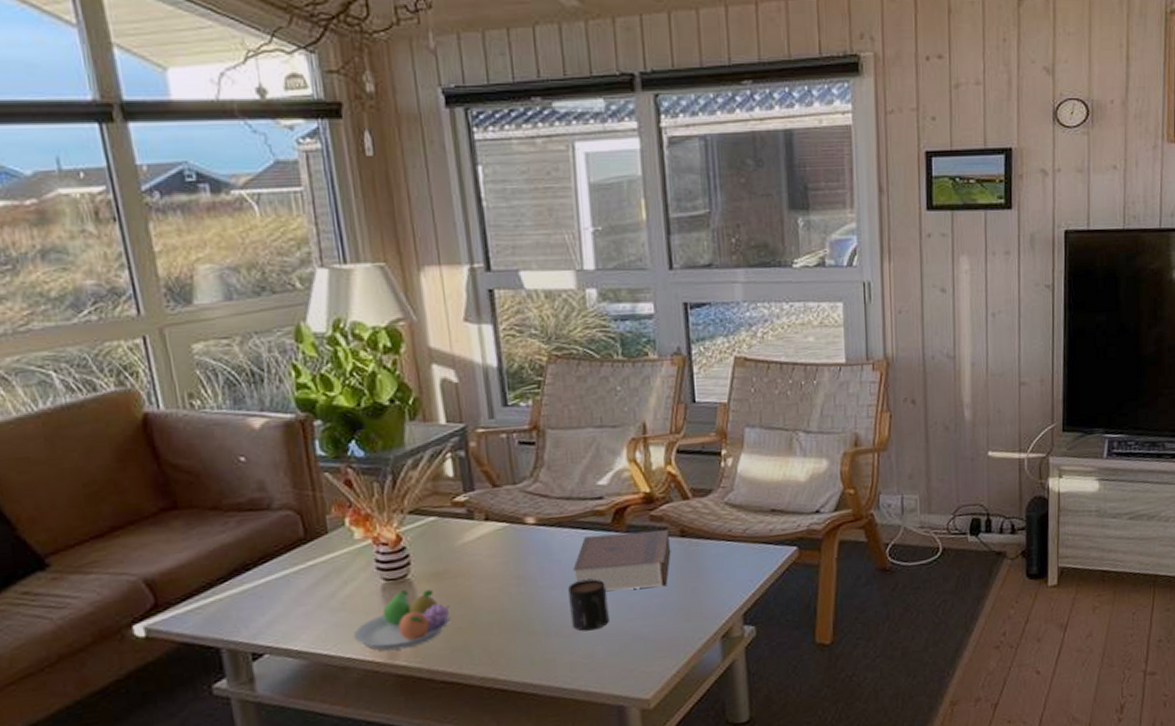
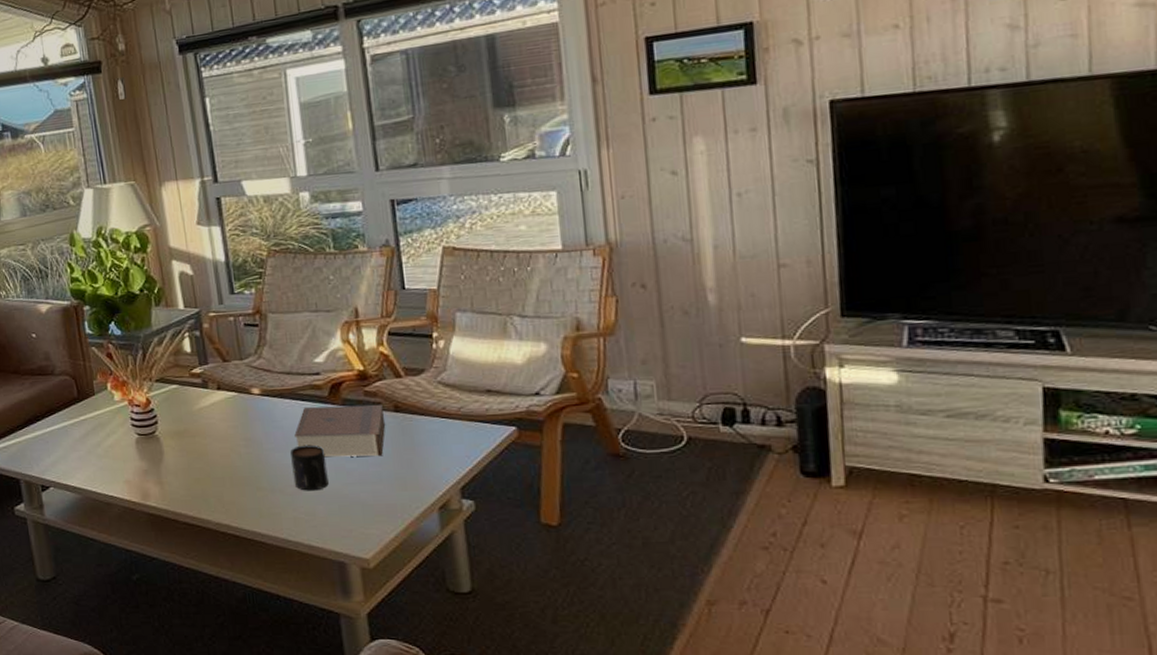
fruit bowl: present [353,589,450,651] -> none [114,443,190,493]

